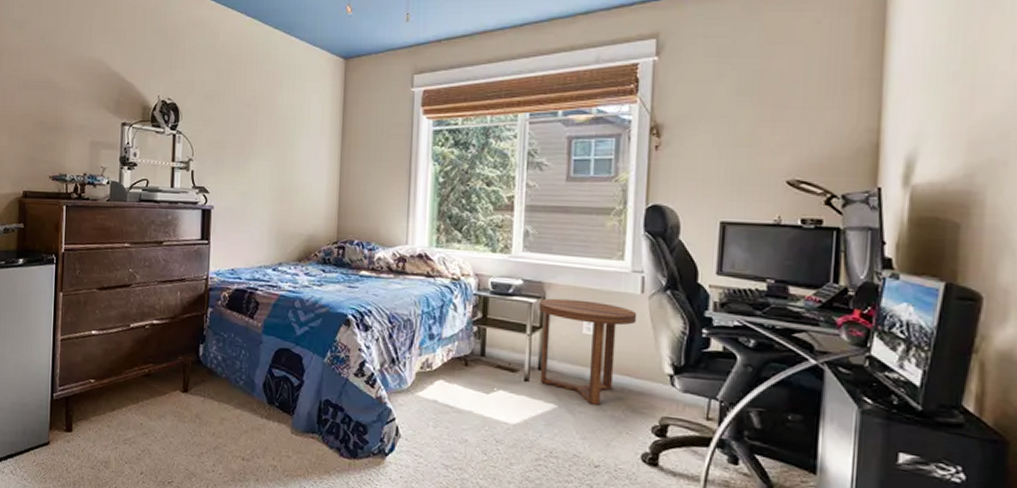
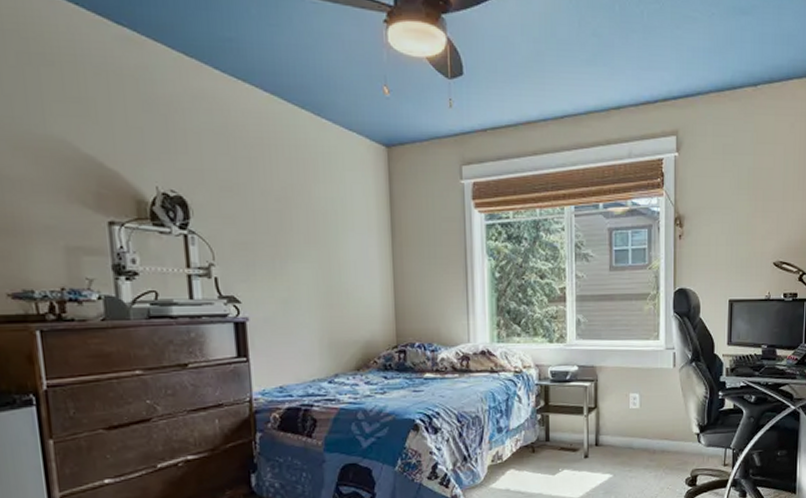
side table: present [538,298,638,405] -> none [592,378,671,469]

